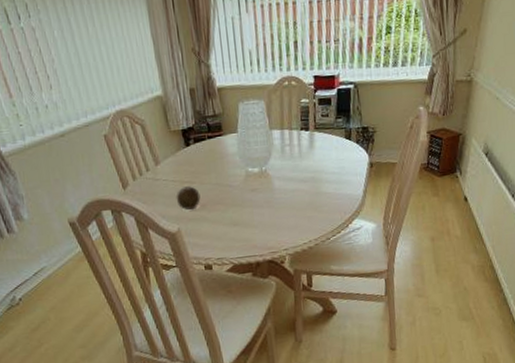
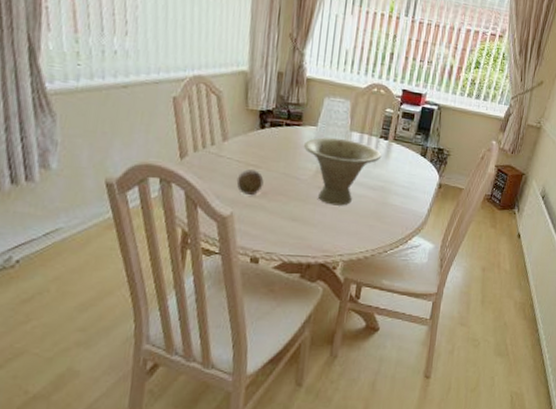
bowl: none [228,138,306,205] -> present [303,137,382,206]

